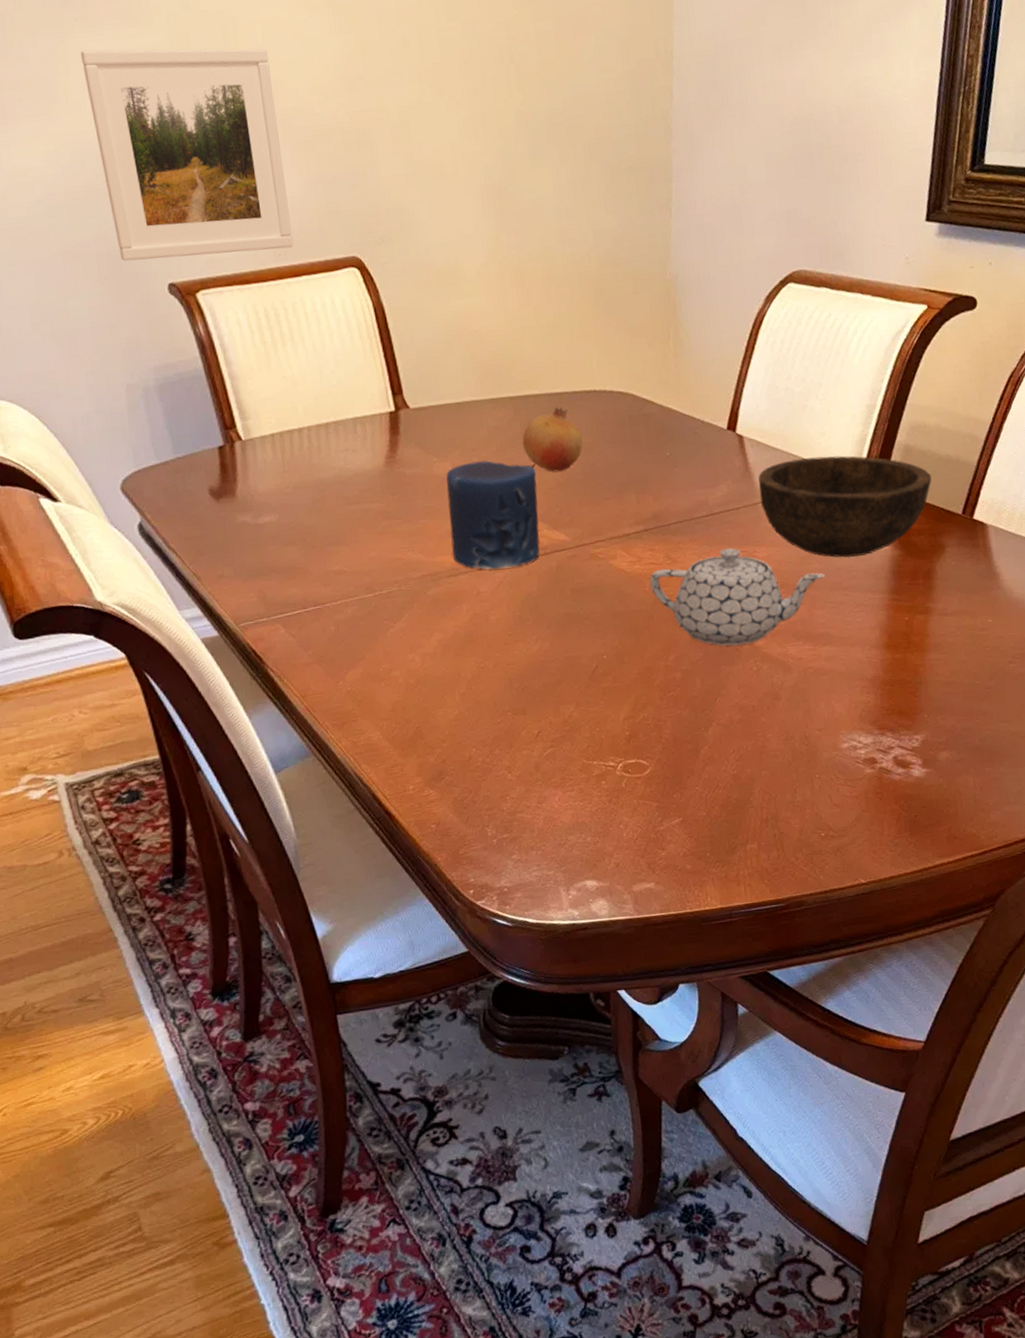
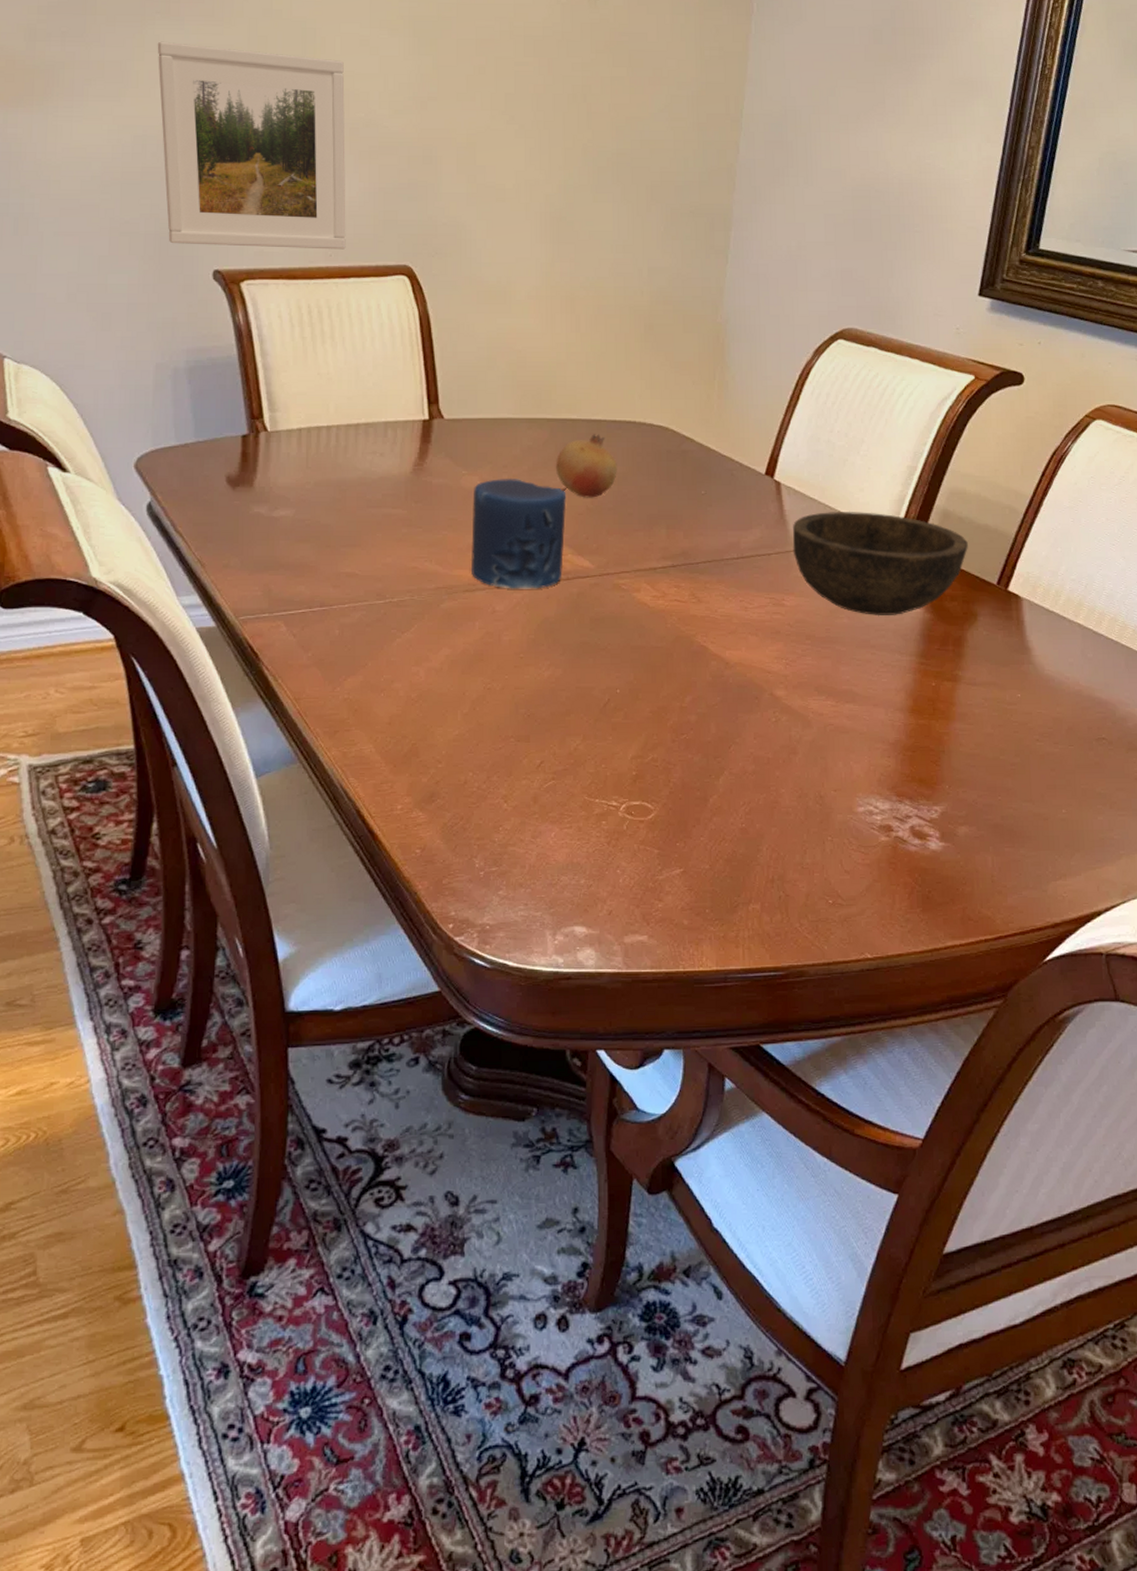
teapot: present [650,547,825,646] -> none [673,593,853,693]

